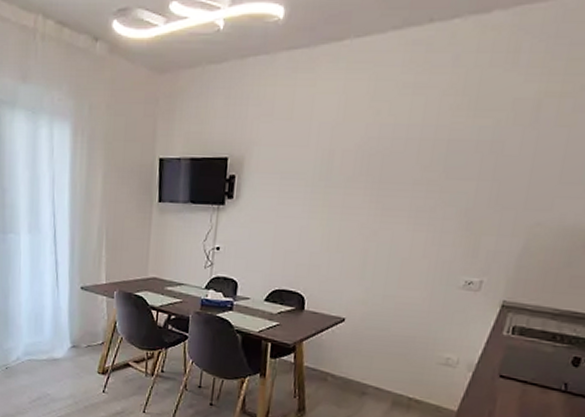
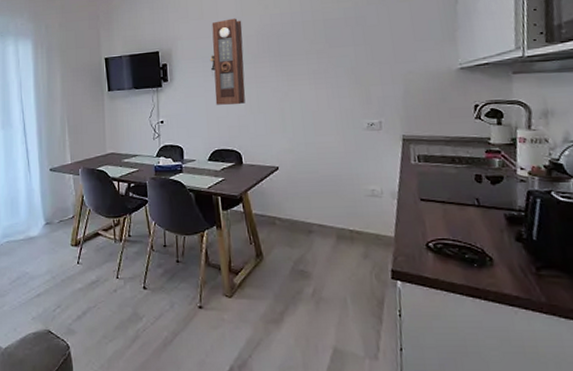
pendulum clock: none [286,123,342,239] -> present [209,18,246,105]

